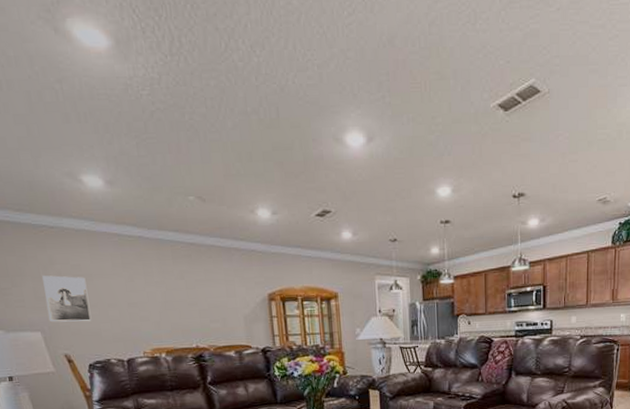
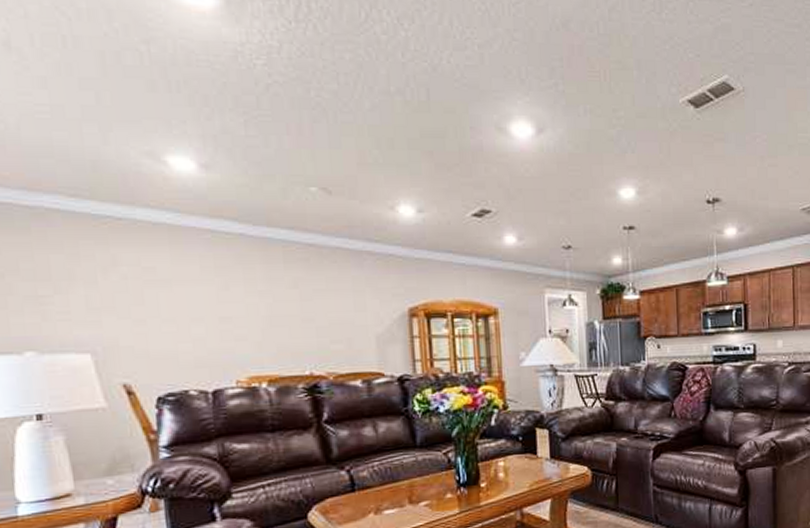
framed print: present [42,275,92,322] -> none [100,280,166,342]

